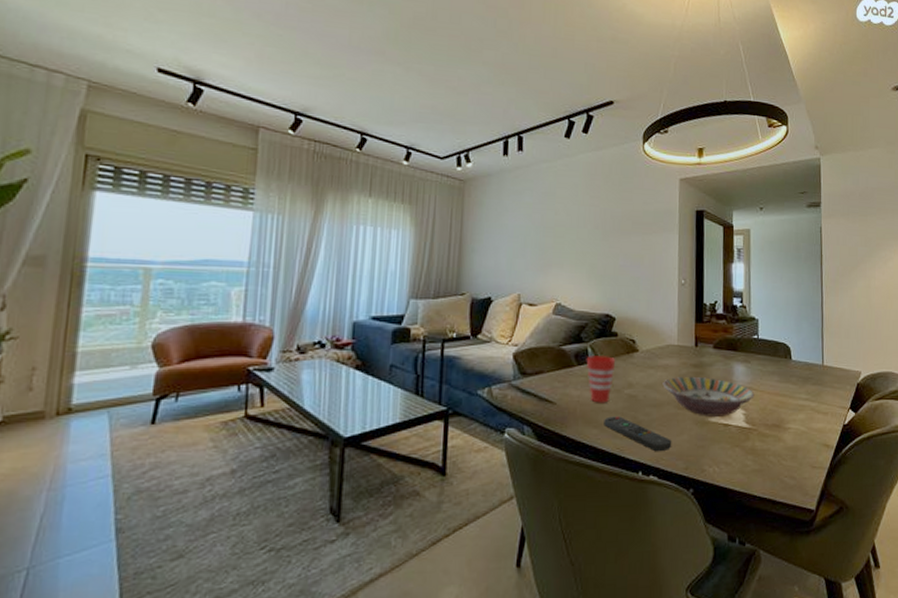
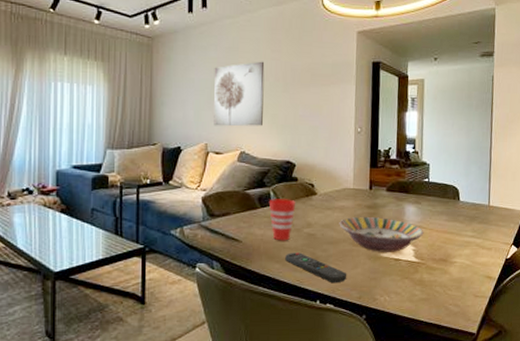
wall art: none [527,207,583,277] -> present [213,61,265,127]

